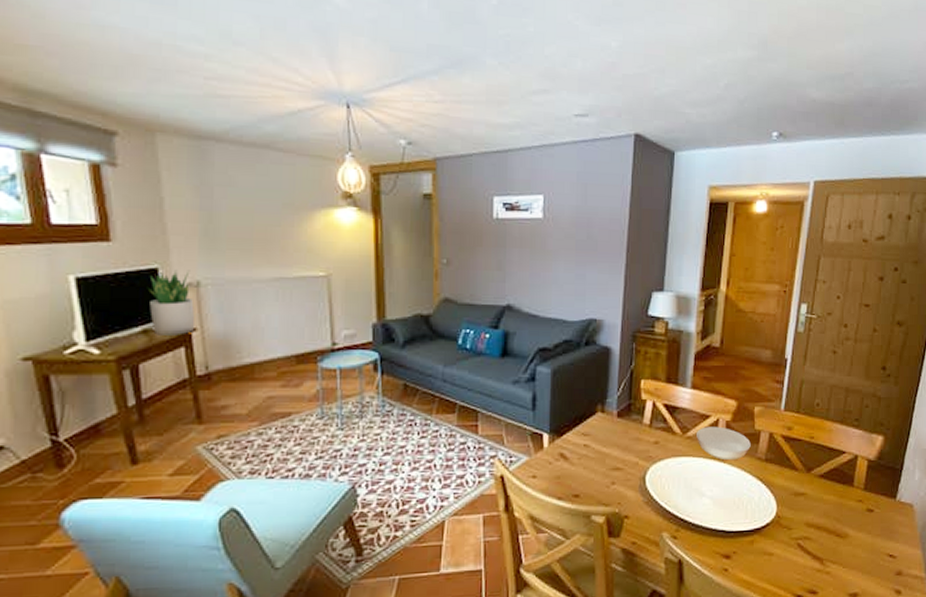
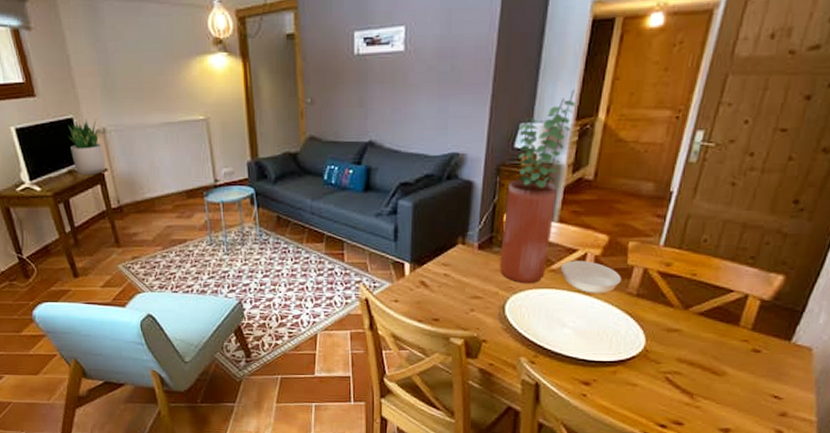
vase: none [638,262,701,451] -> present [499,89,576,283]

